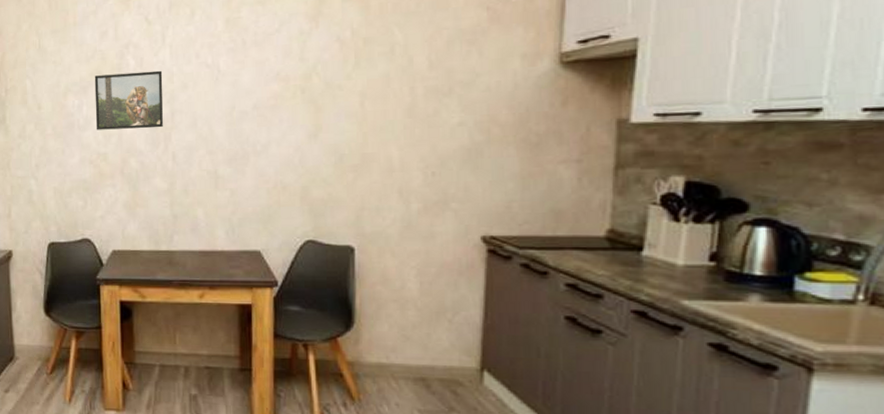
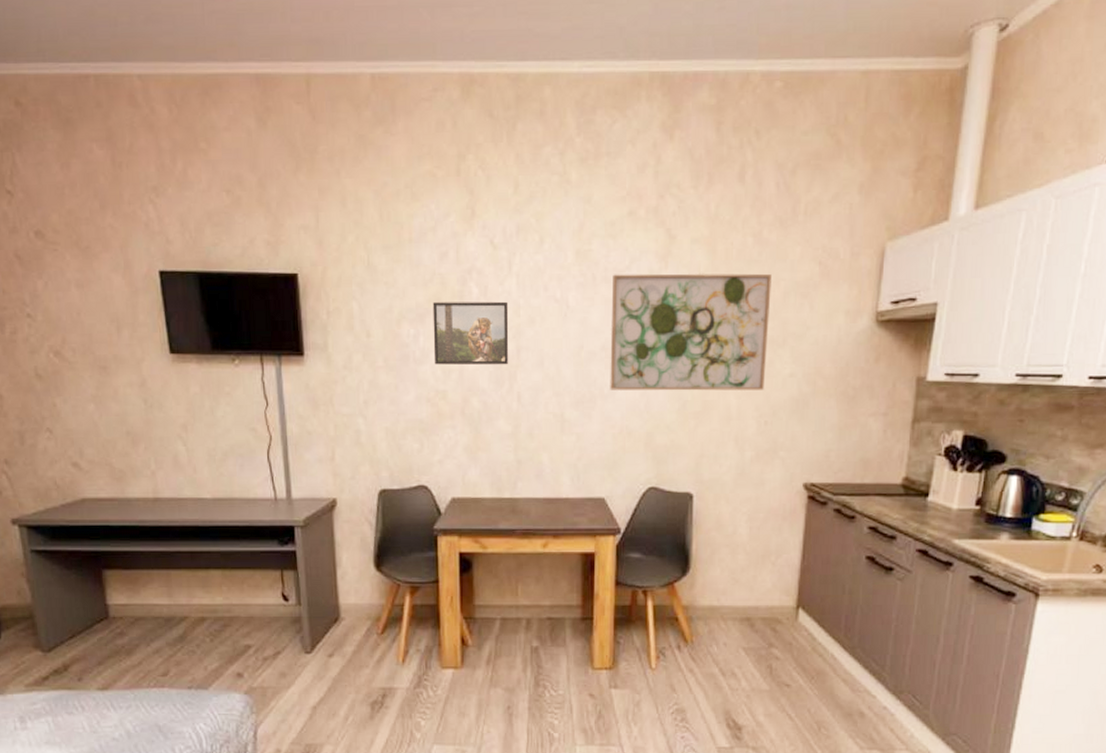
wall art: none [262,24,433,147] -> present [610,273,772,391]

